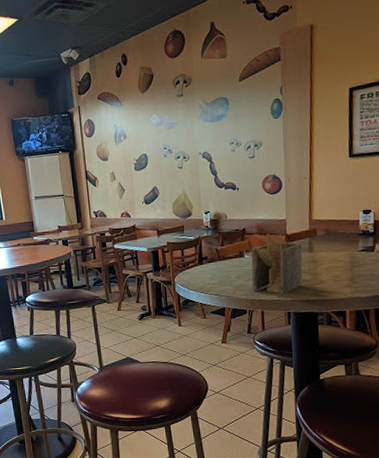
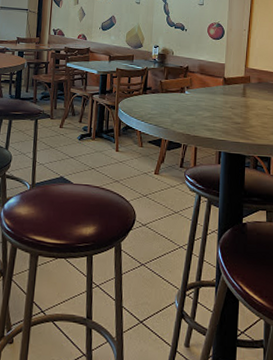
napkin holder: present [251,234,303,295] -> none [188,75,237,134]

